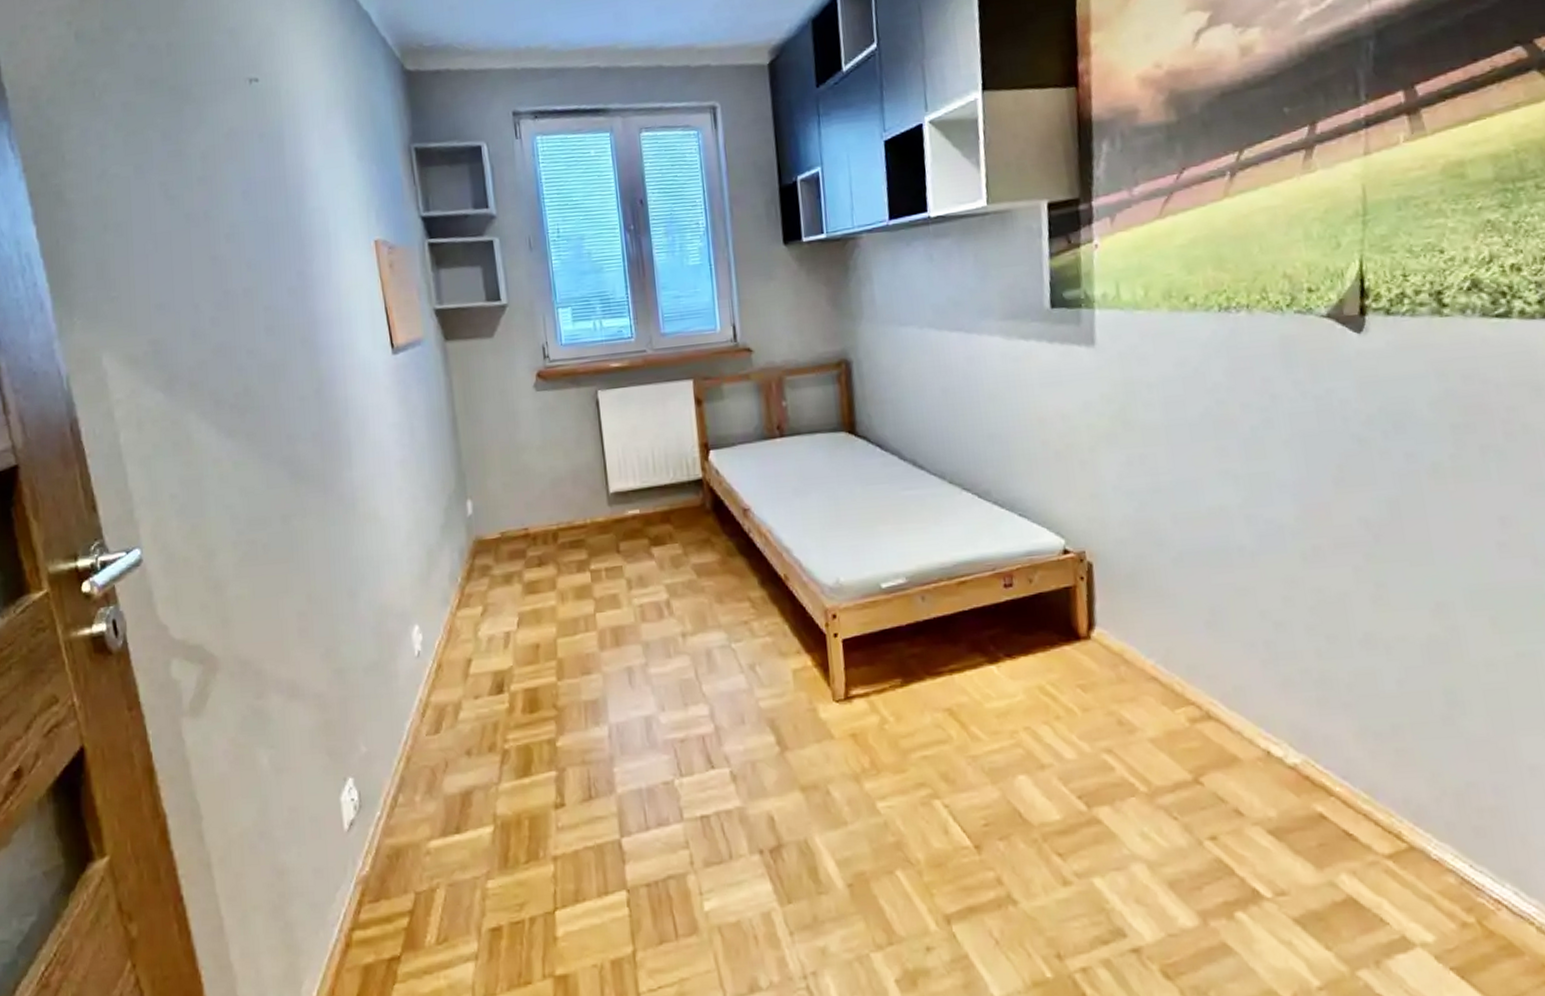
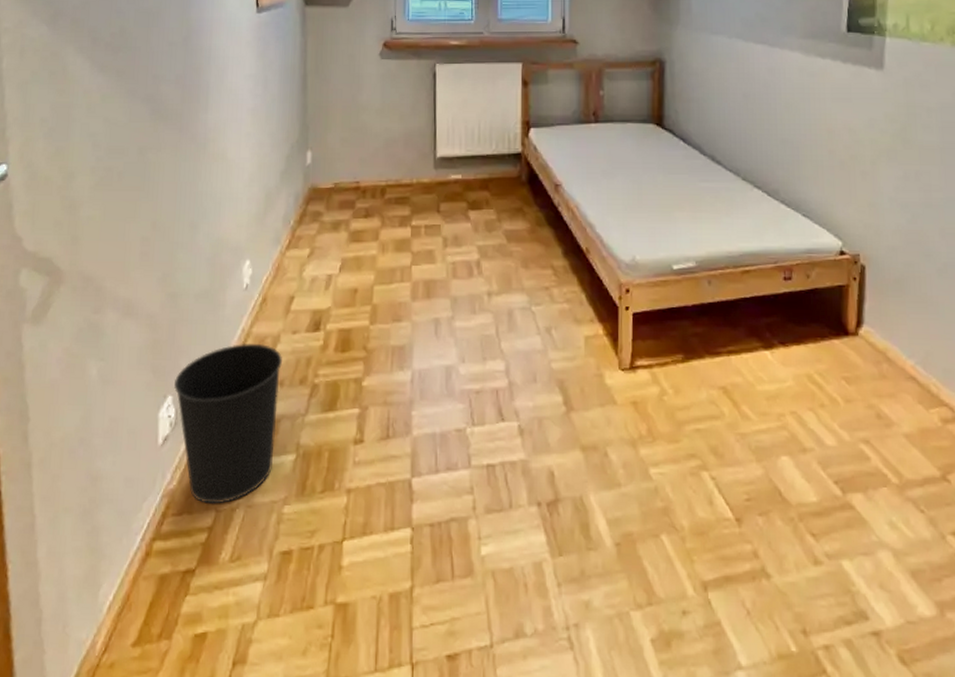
wastebasket: none [353,713,470,887] -> present [174,343,282,504]

